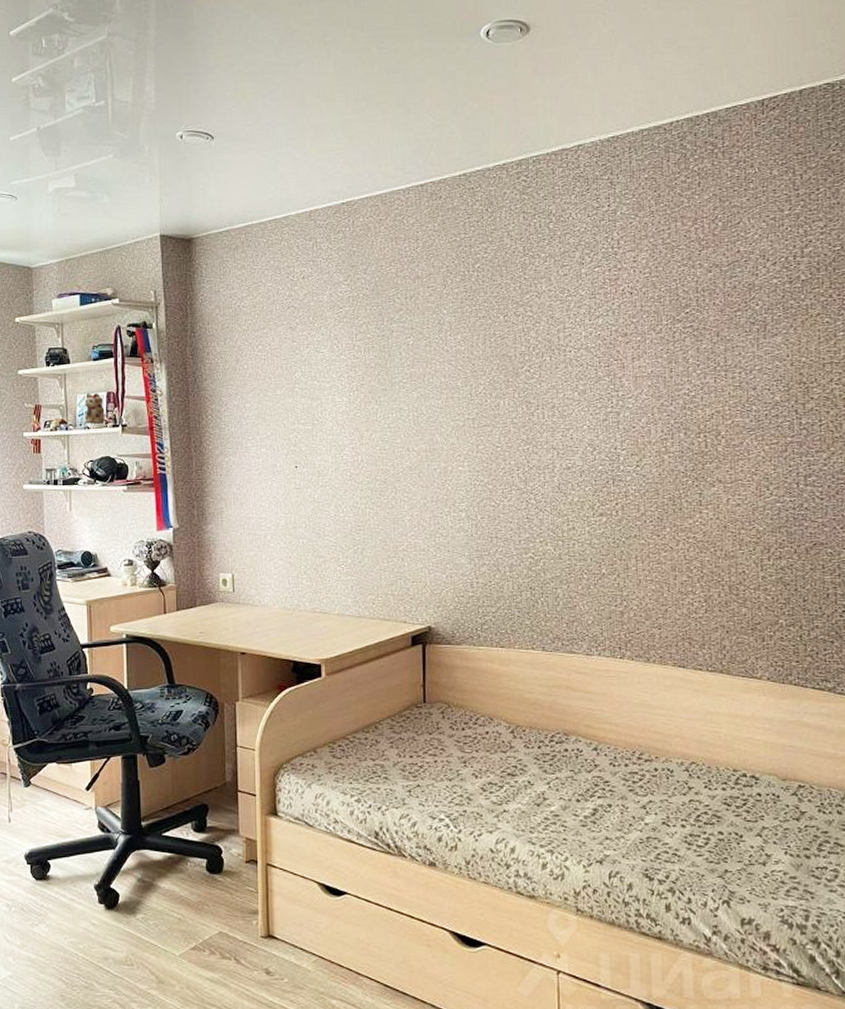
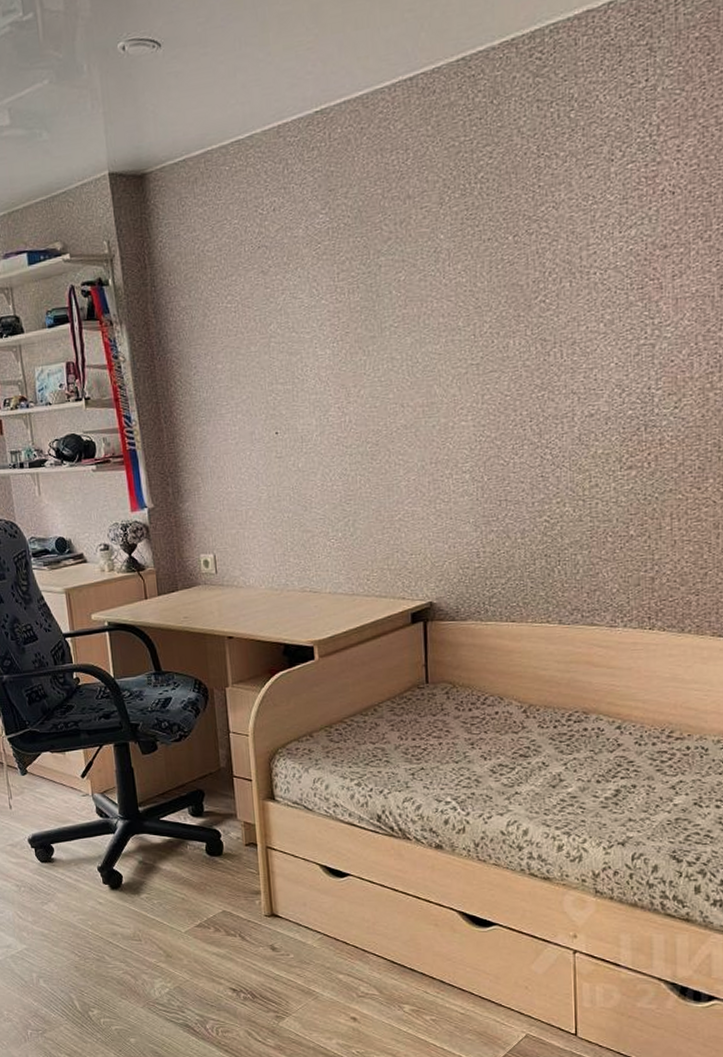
decorative figurine: present [85,392,105,425] -> none [43,364,67,400]

